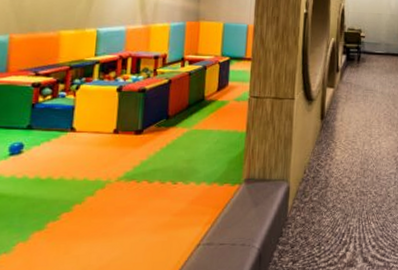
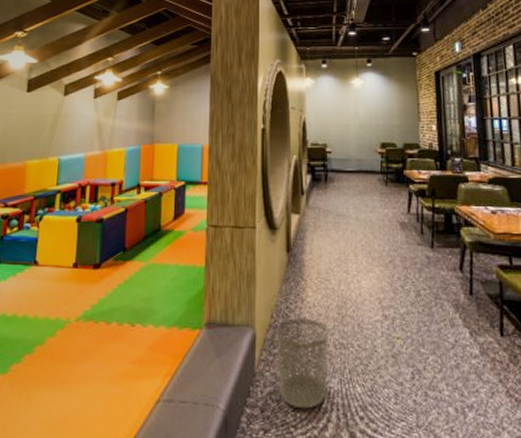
waste bin: none [307,172,352,243] -> present [277,317,329,409]

